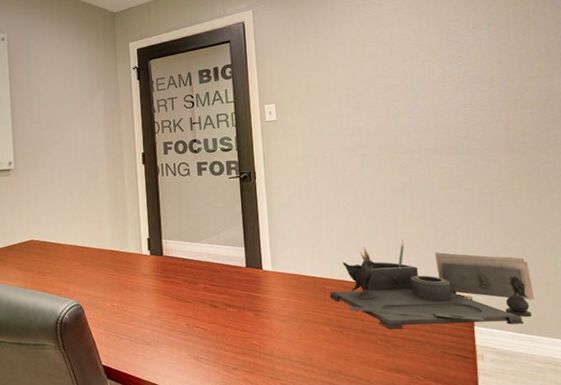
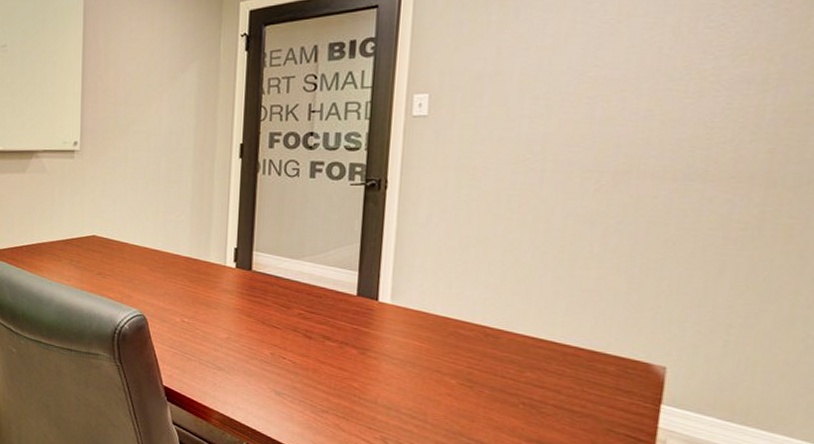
desk organizer: present [329,239,534,330] -> none [463,284,762,410]

